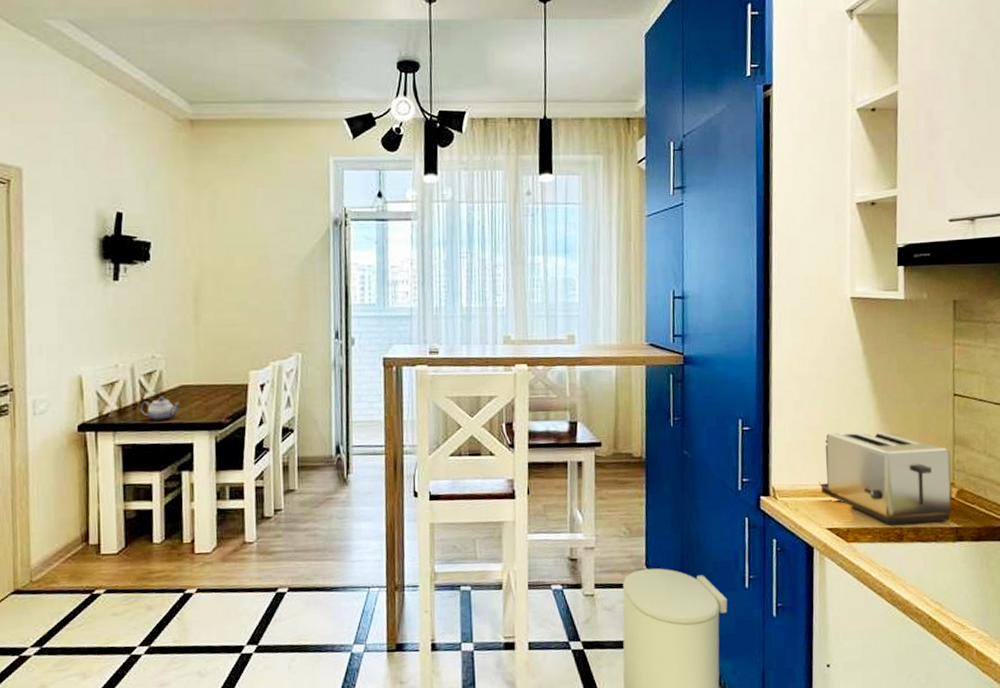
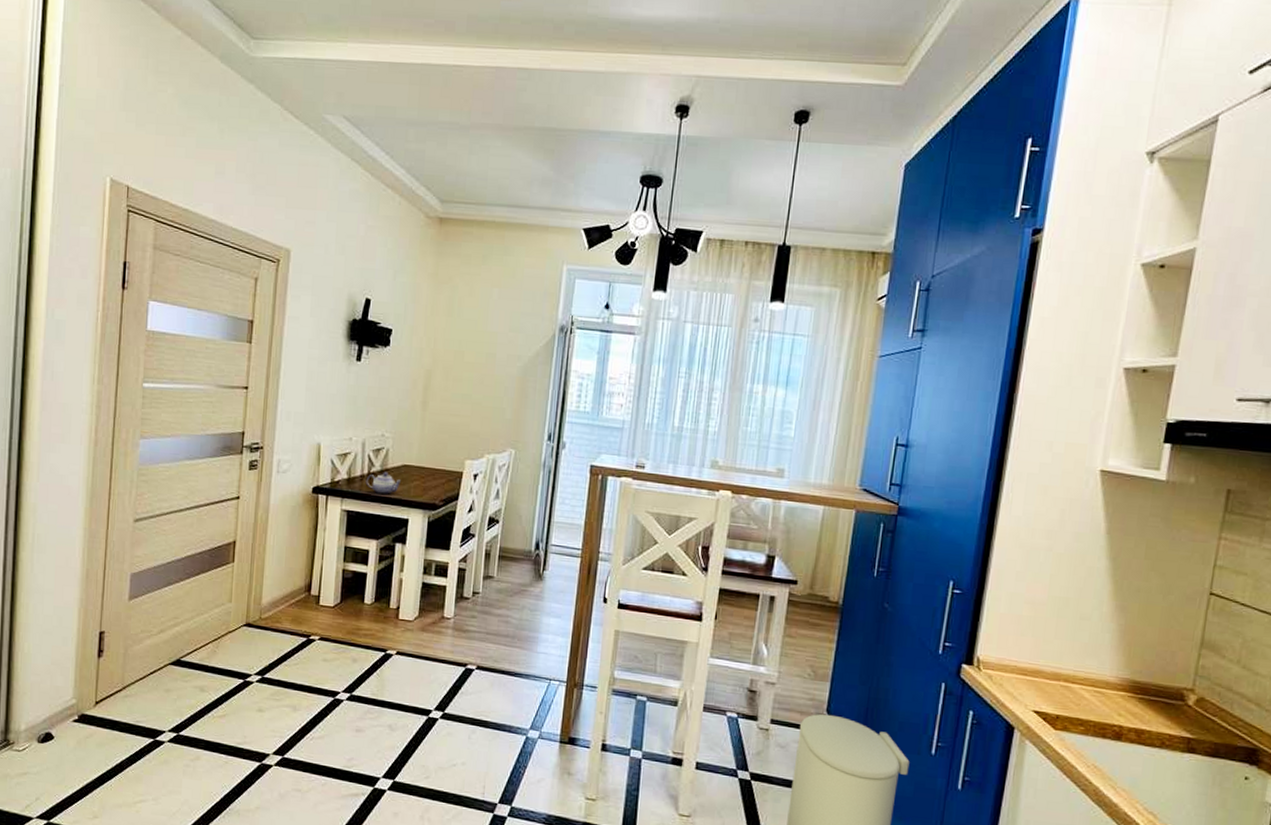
toaster: present [819,430,953,525] -> none [1031,611,1195,728]

